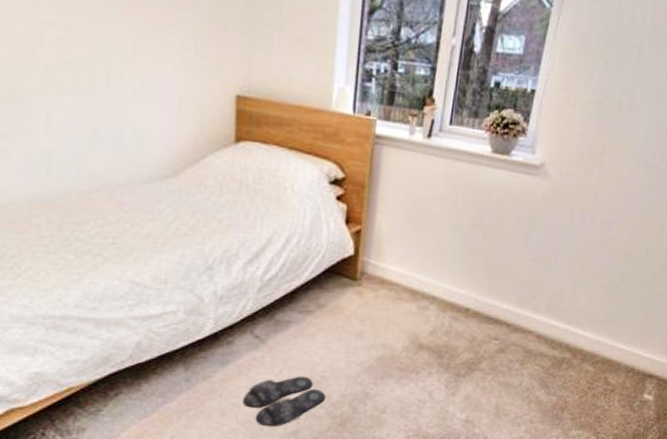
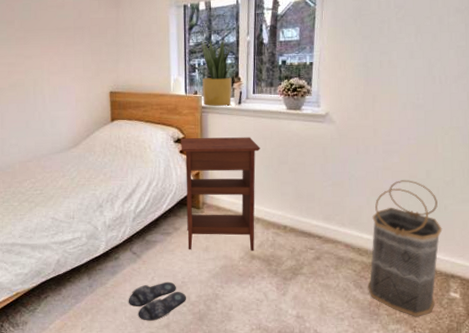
nightstand: none [334,177,449,339] -> present [181,137,260,251]
planter: none [377,33,432,139] -> present [200,39,236,107]
basket: none [555,259,652,422] -> present [368,180,443,317]

